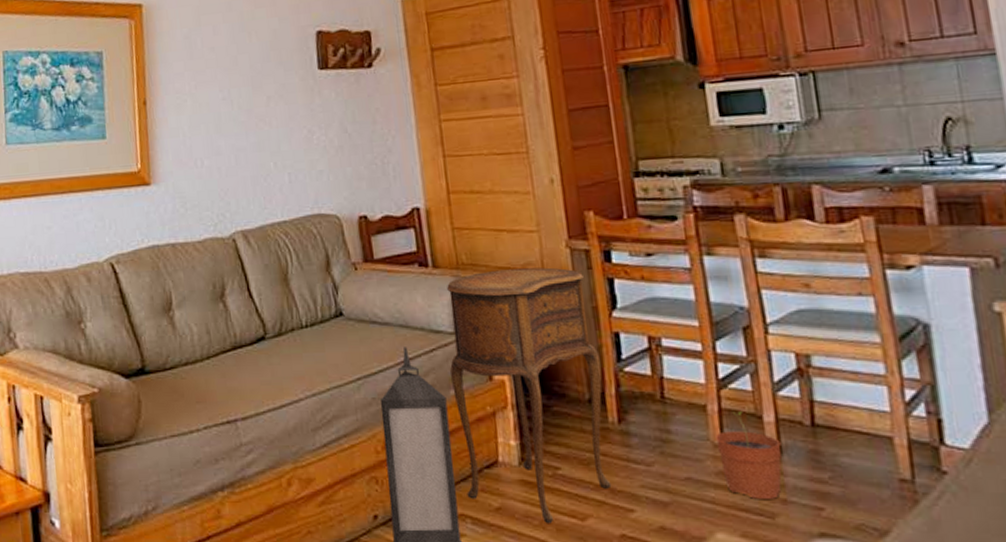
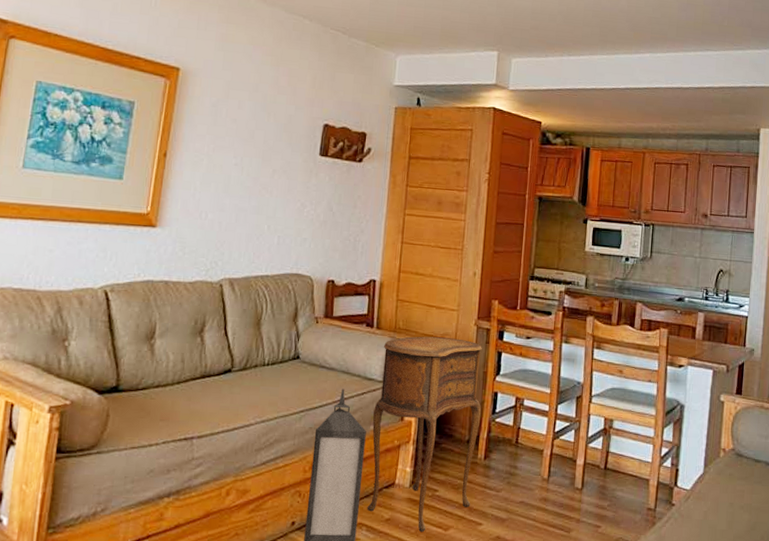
plant pot: present [715,412,782,499] -> none [544,456,584,519]

